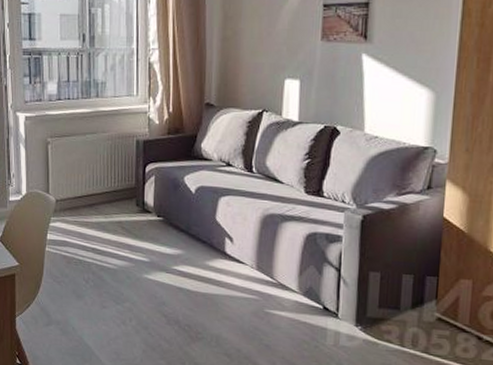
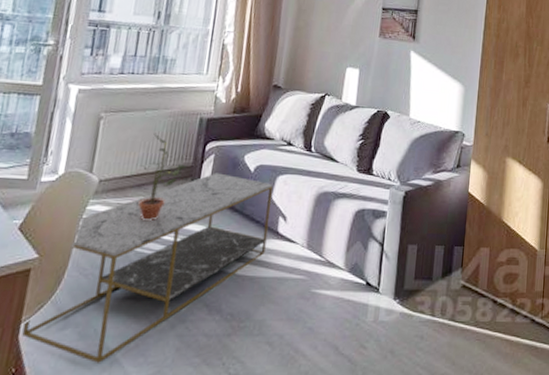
coffee table: none [17,194,216,355] -> present [22,172,273,363]
potted plant: none [90,155,130,237] -> present [138,132,187,220]

